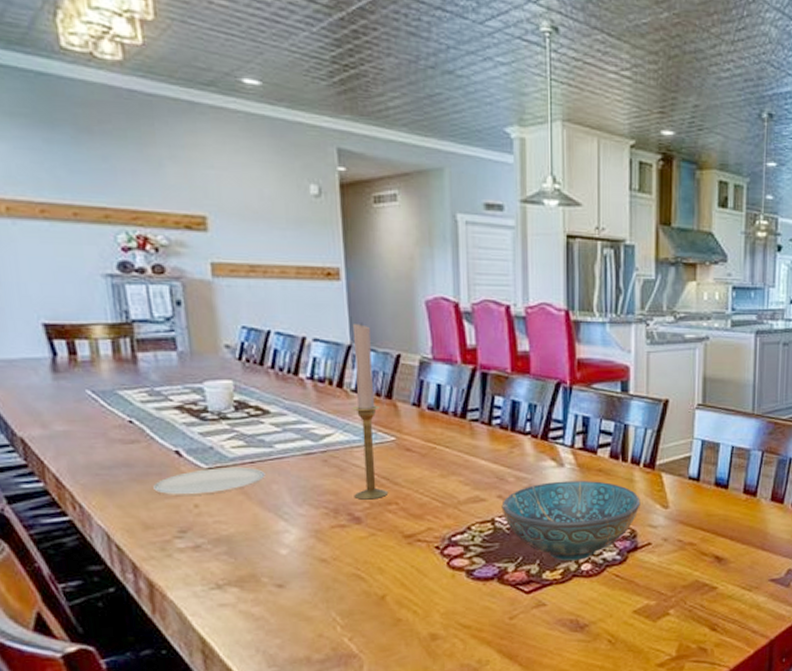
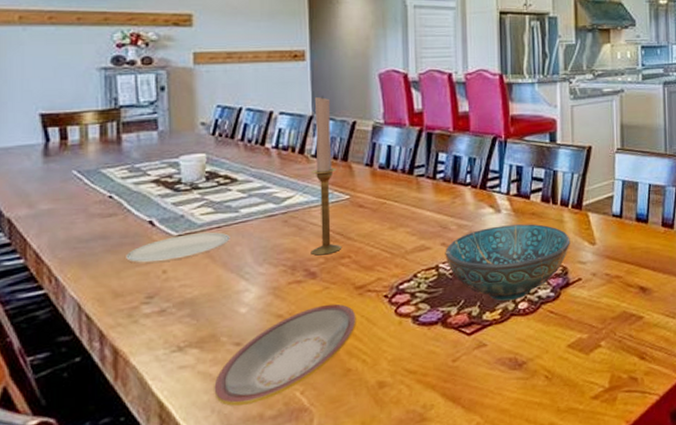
plate: none [257,551,406,647] -> present [214,303,356,406]

